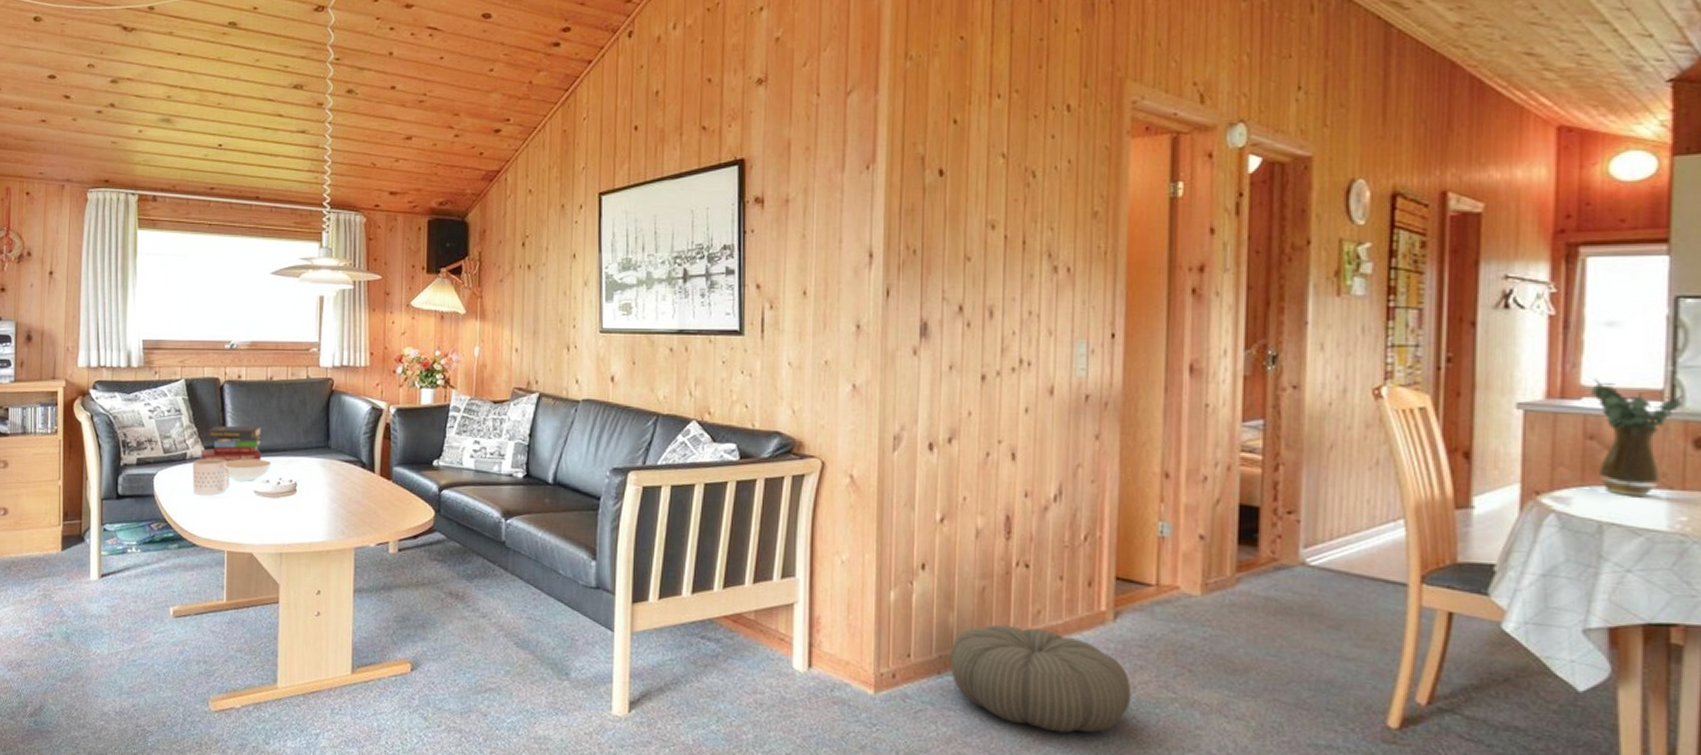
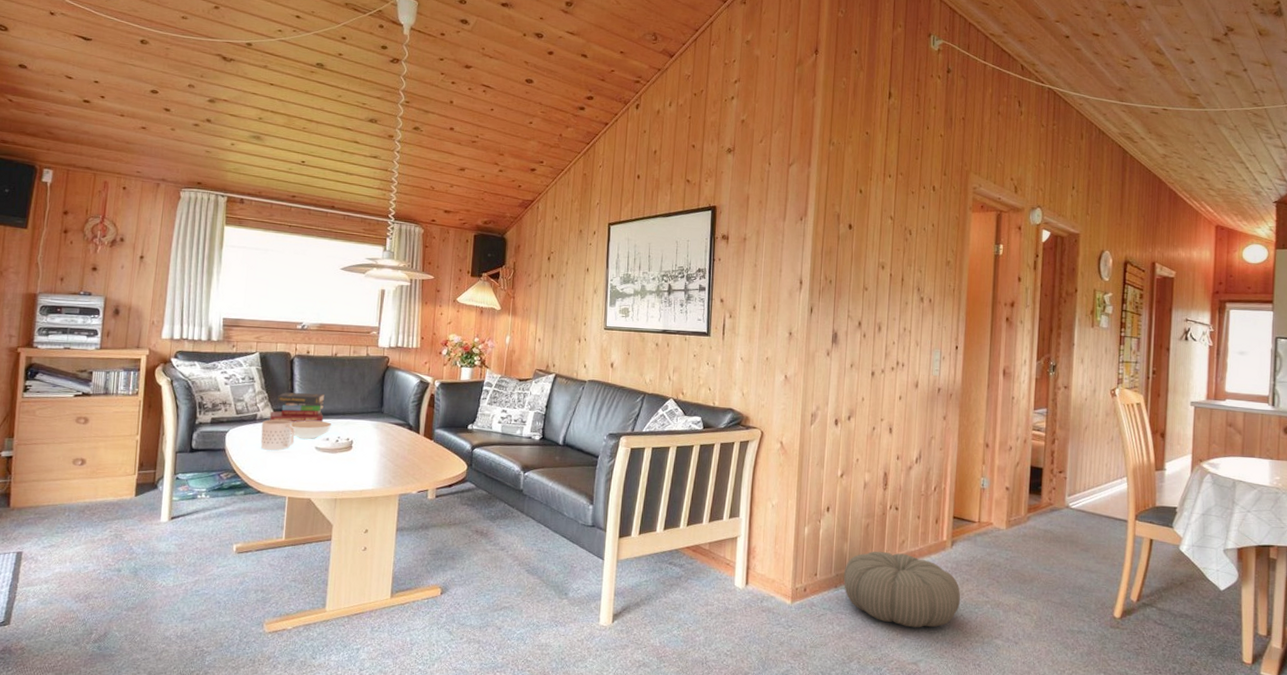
vase: present [1591,378,1683,498] -> none [1231,387,1279,465]

